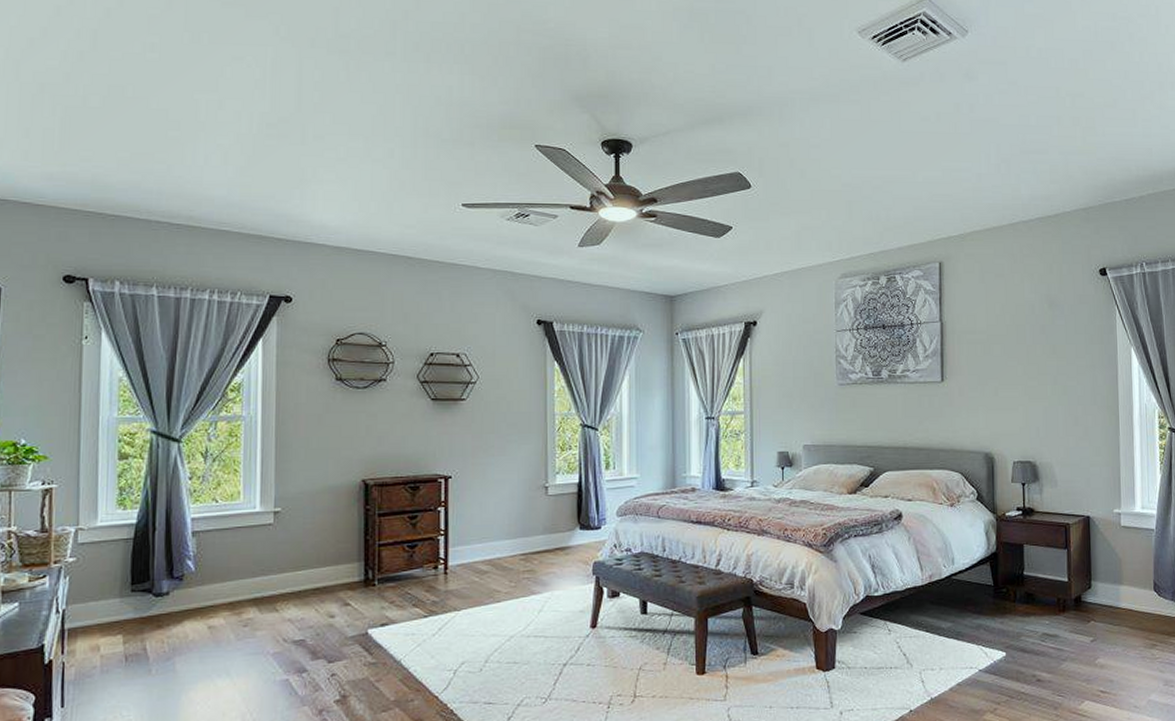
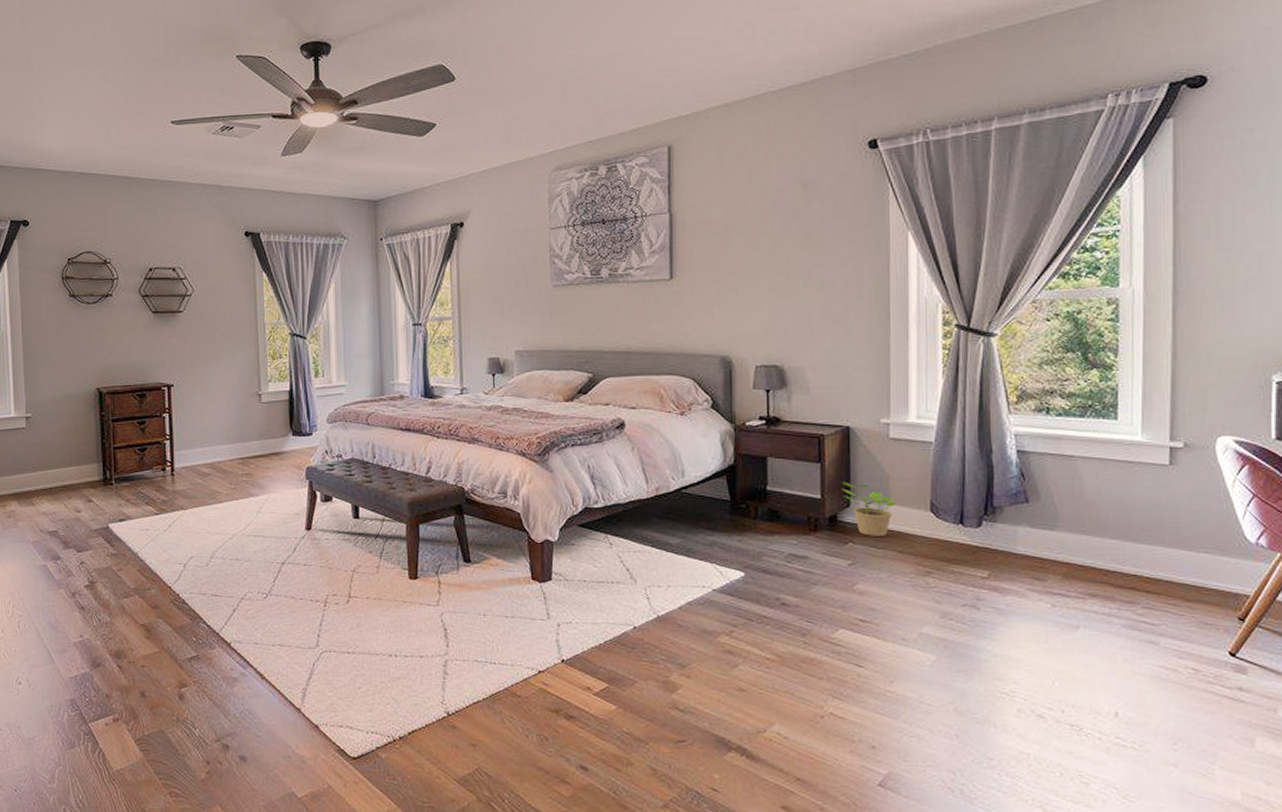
potted plant: none [1084,566,1128,614] -> present [841,482,897,536]

